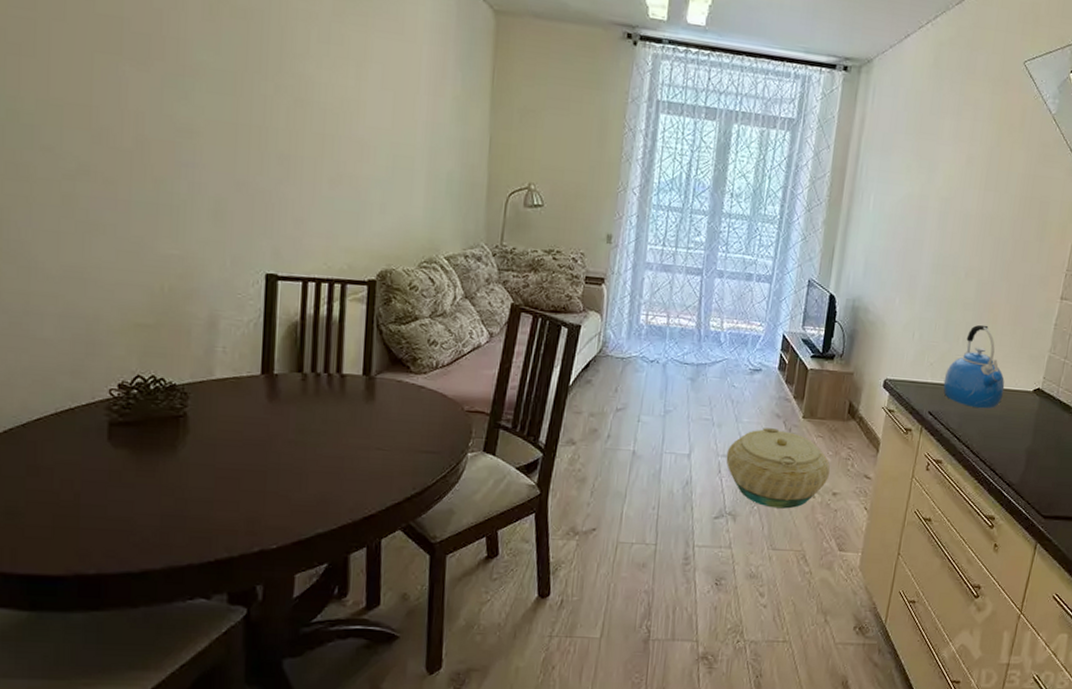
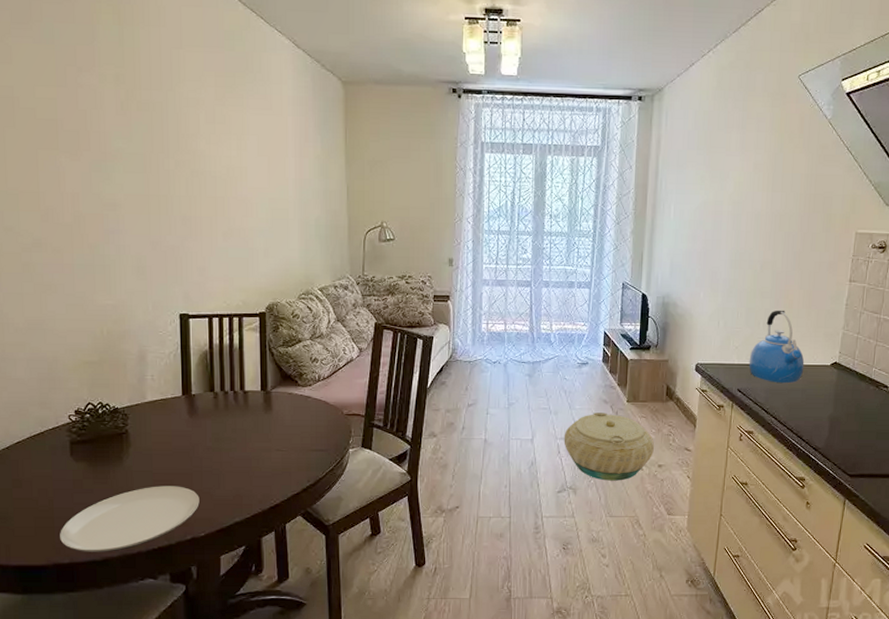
plate: none [86,484,274,563] -> present [60,486,200,552]

